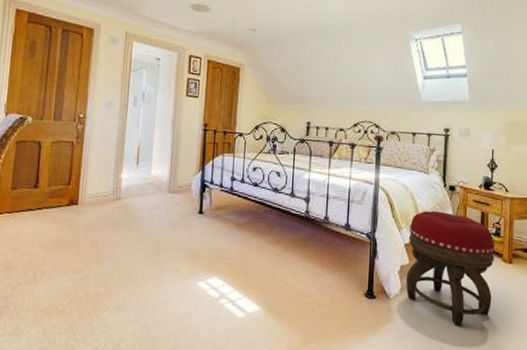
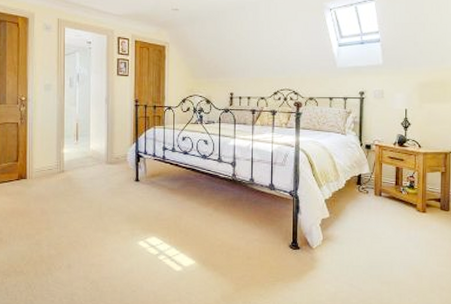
footstool: present [406,211,495,327] -> none [327,169,409,271]

